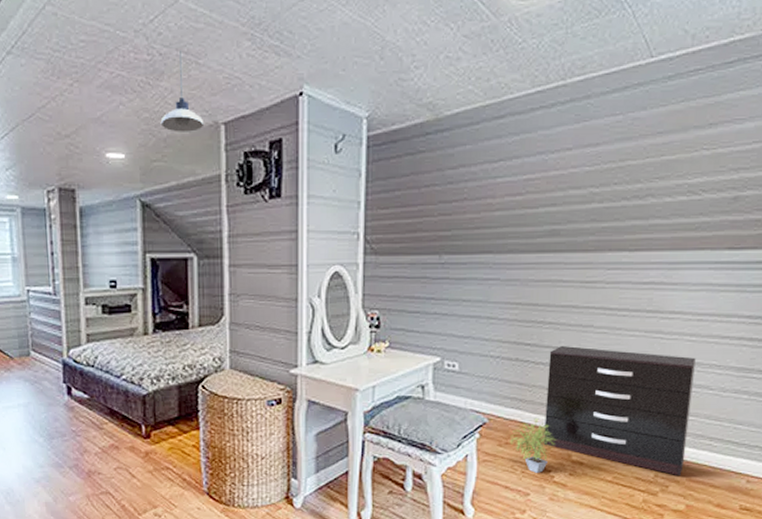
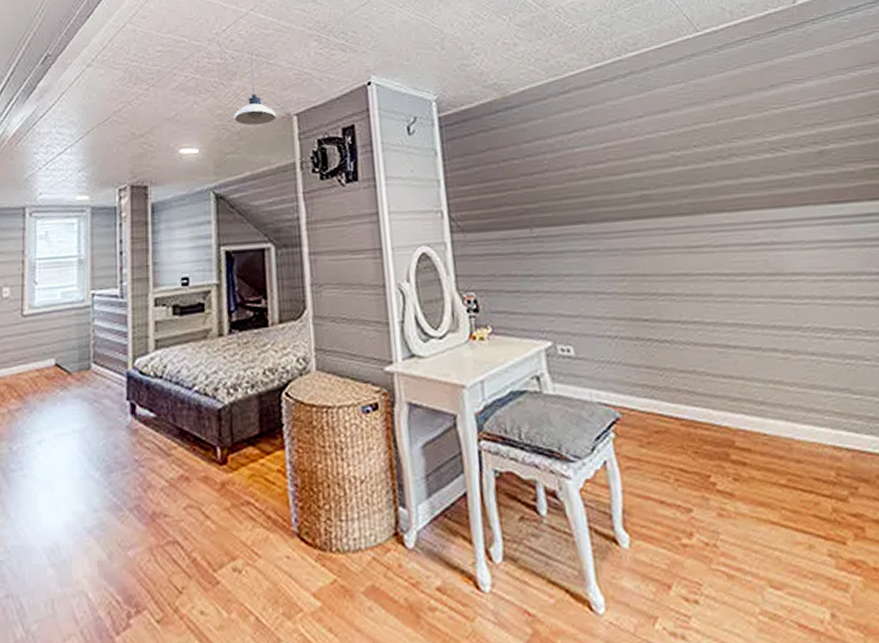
potted plant: present [509,417,557,473] -> none [651,407,708,480]
dresser: present [543,346,696,476] -> none [672,319,869,474]

